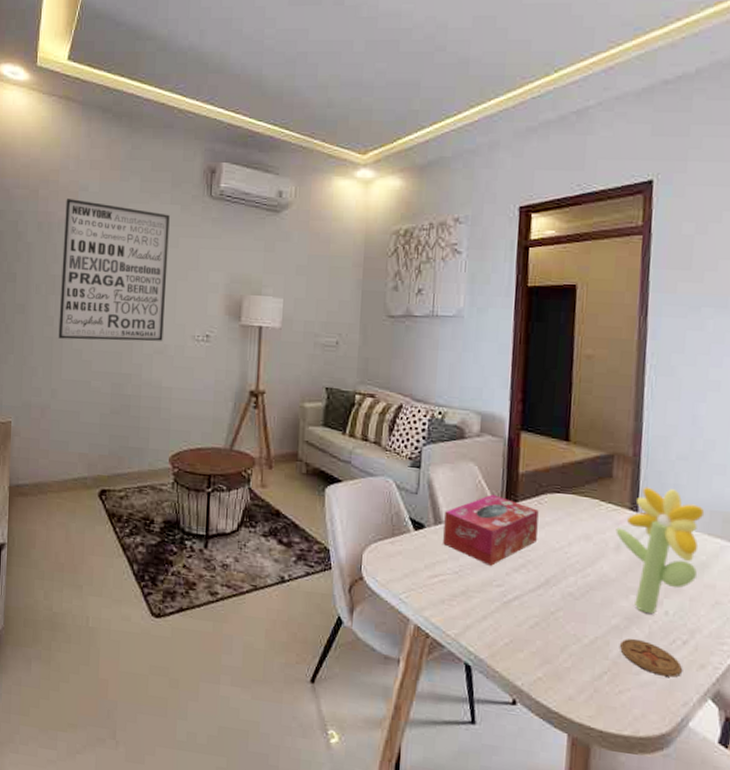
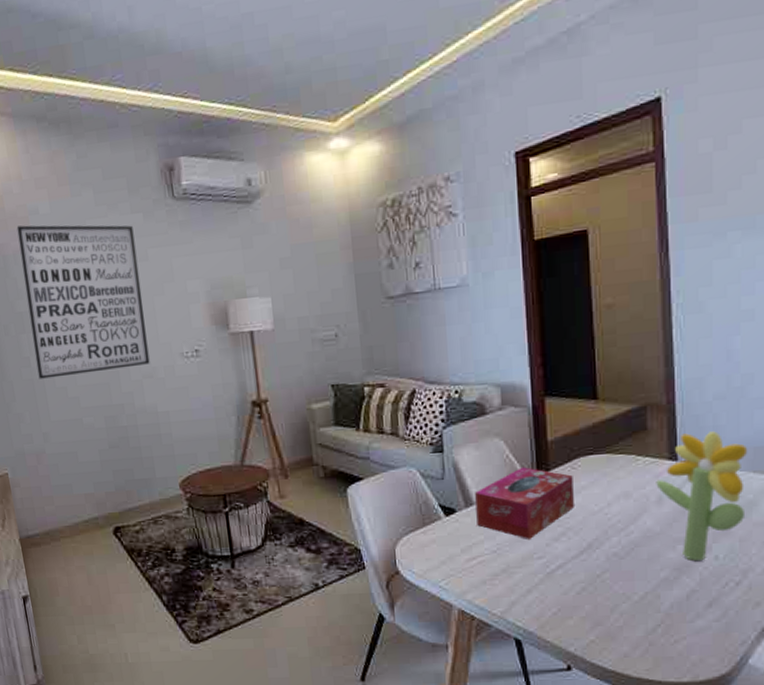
coaster: present [620,638,682,677] -> none [672,587,737,620]

